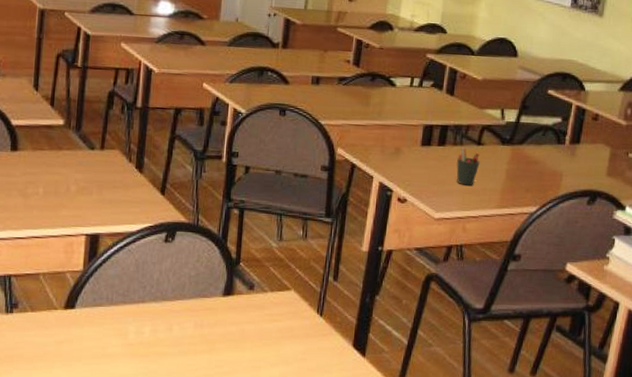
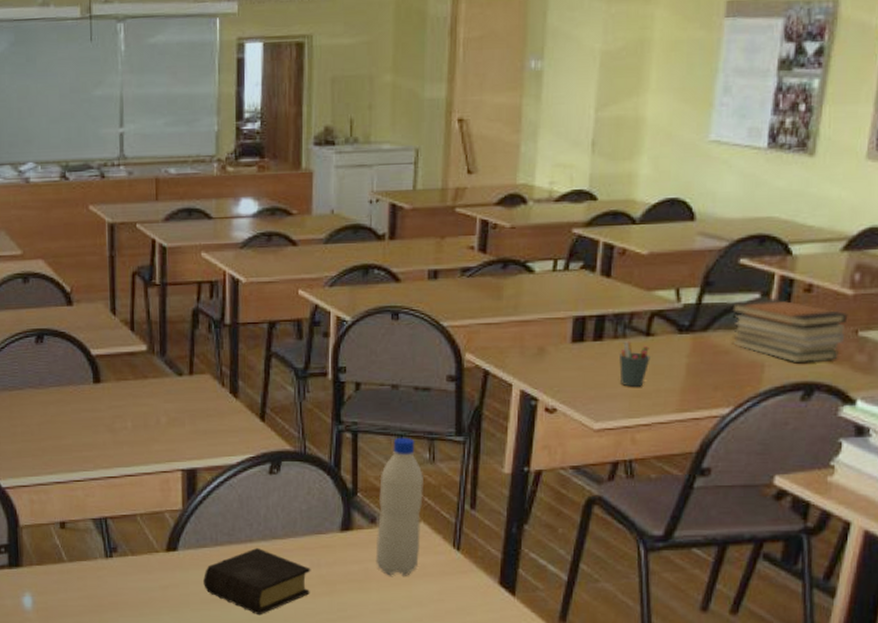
book: none [95,307,195,370] -> present [202,547,311,616]
water bottle: none [251,216,297,338] -> present [375,437,423,576]
book stack: none [539,122,622,175] -> present [729,297,848,362]

